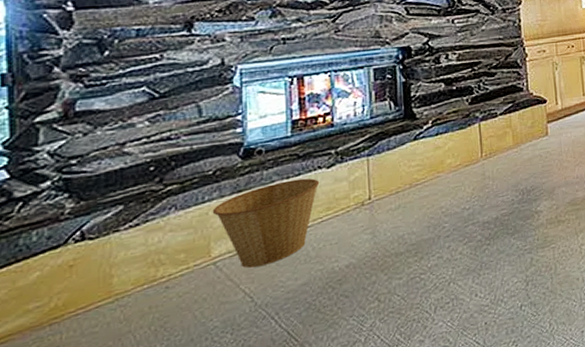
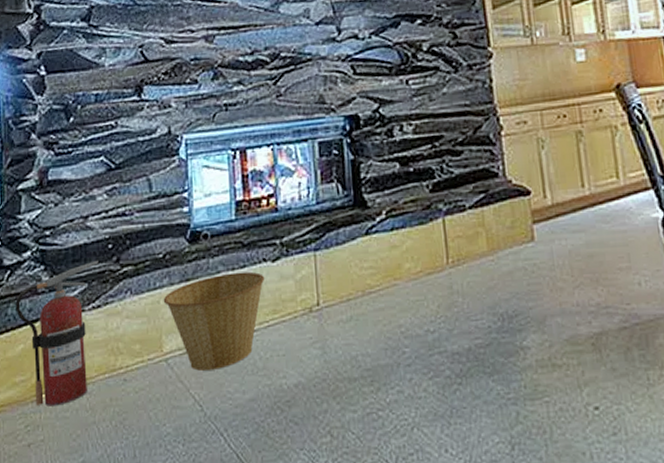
fire extinguisher: none [29,182,137,328] -> present [15,260,98,406]

